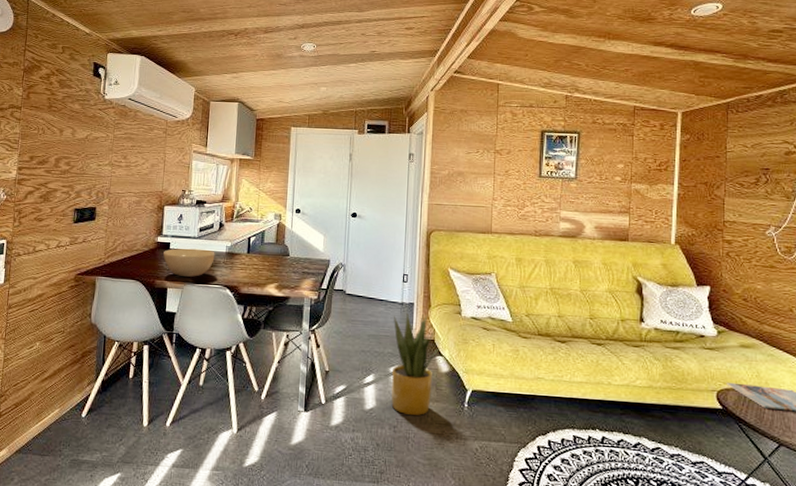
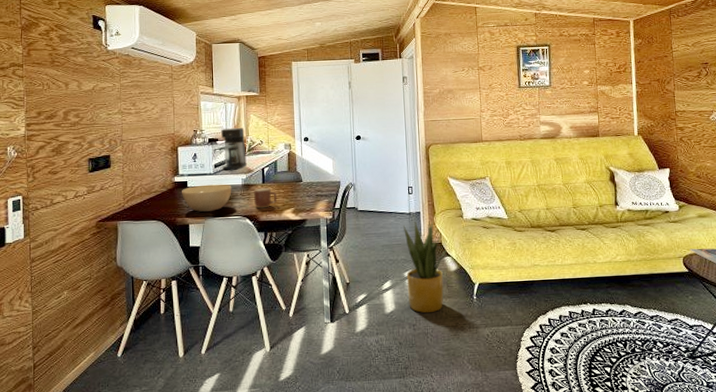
coffee maker: none [207,191,234,236] -> present [221,127,248,171]
mug: none [236,257,261,280] -> present [253,187,277,209]

